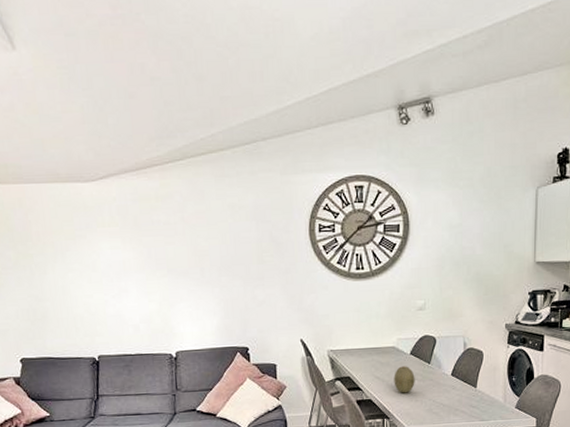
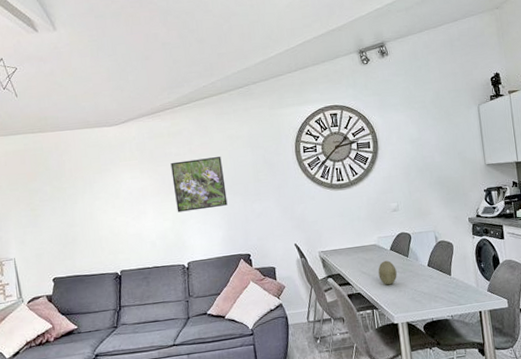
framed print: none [158,230,225,293] -> present [171,157,228,213]

